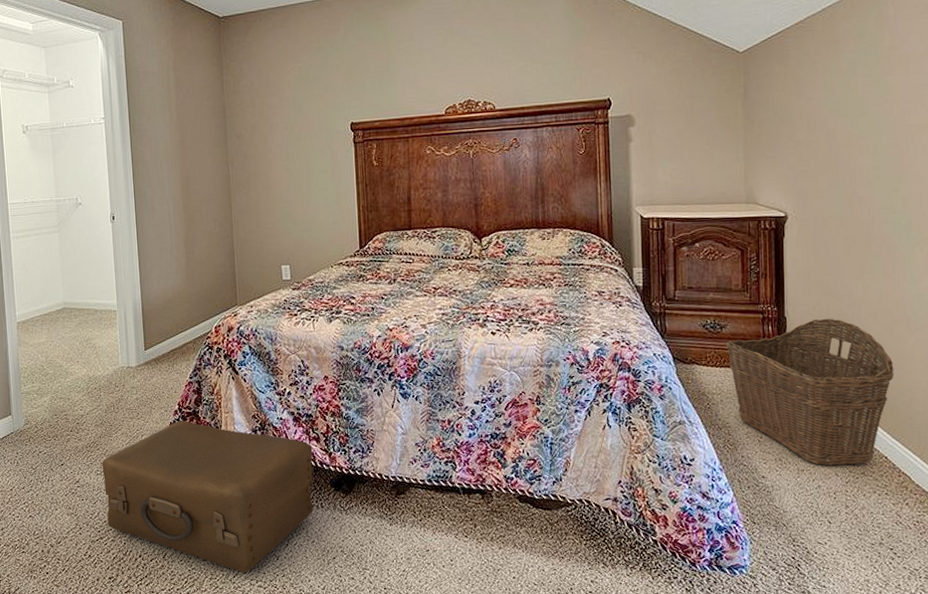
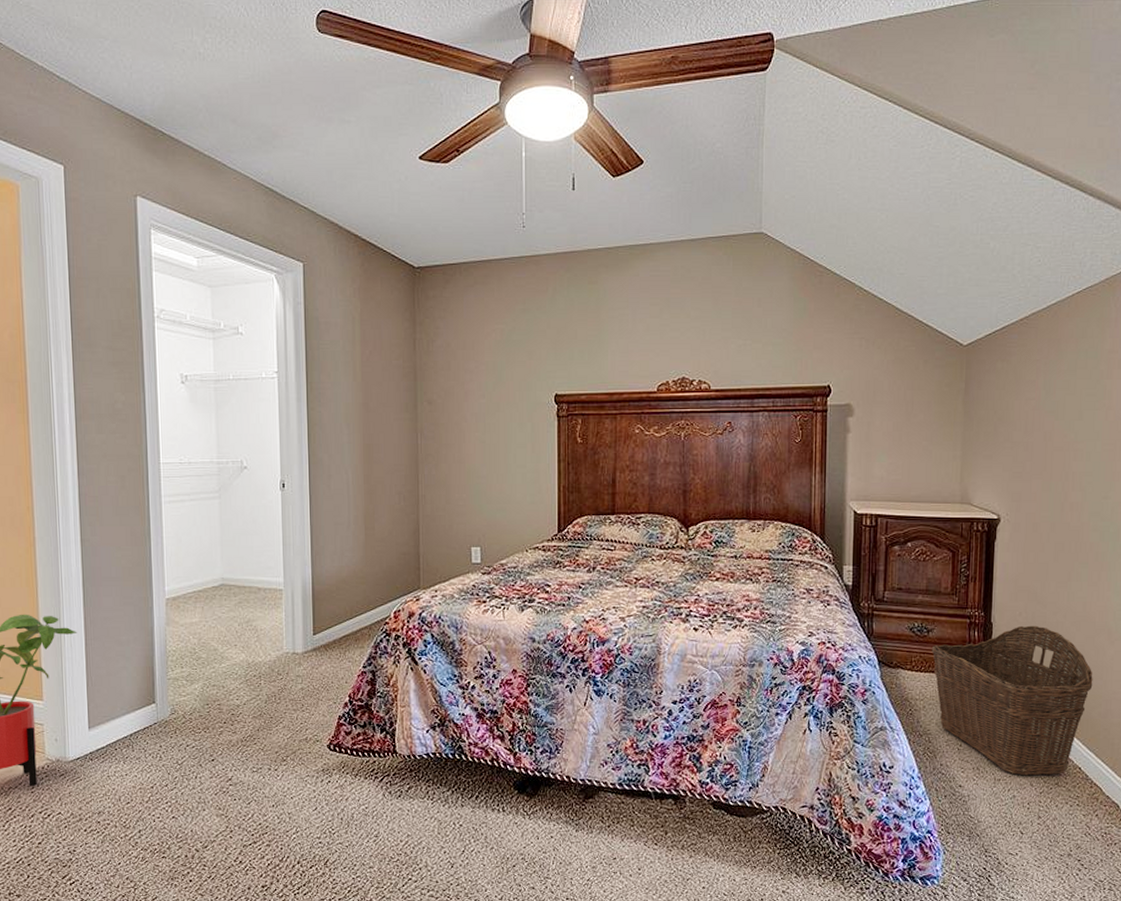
suitcase: present [102,421,314,573] -> none [259,714,496,882]

